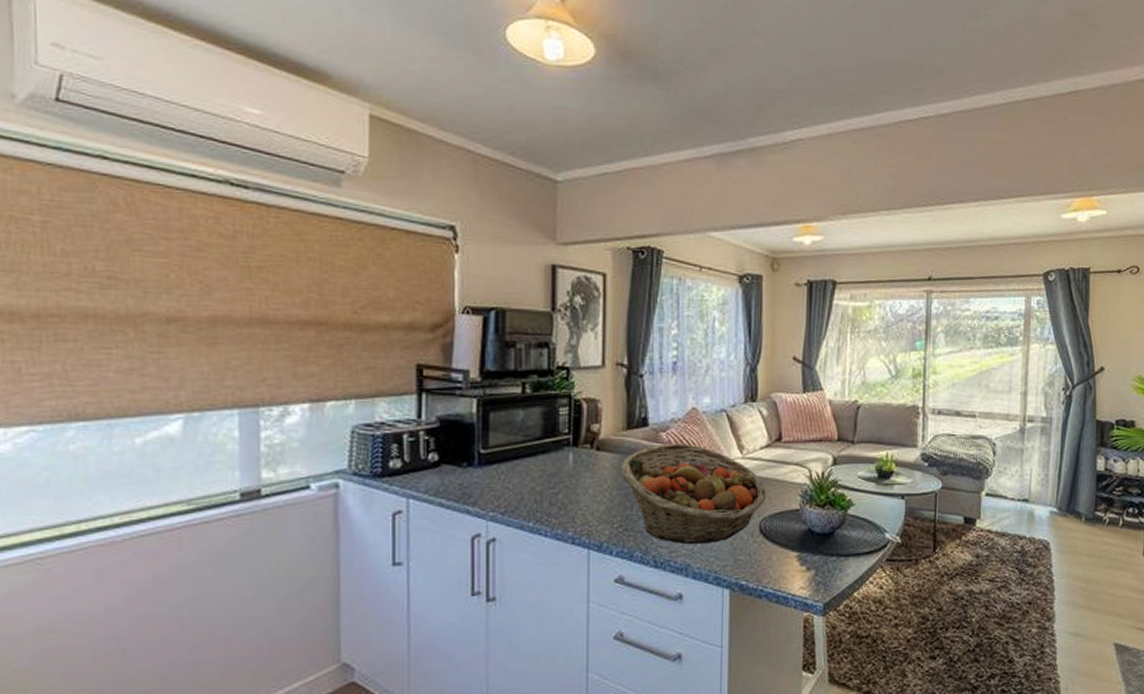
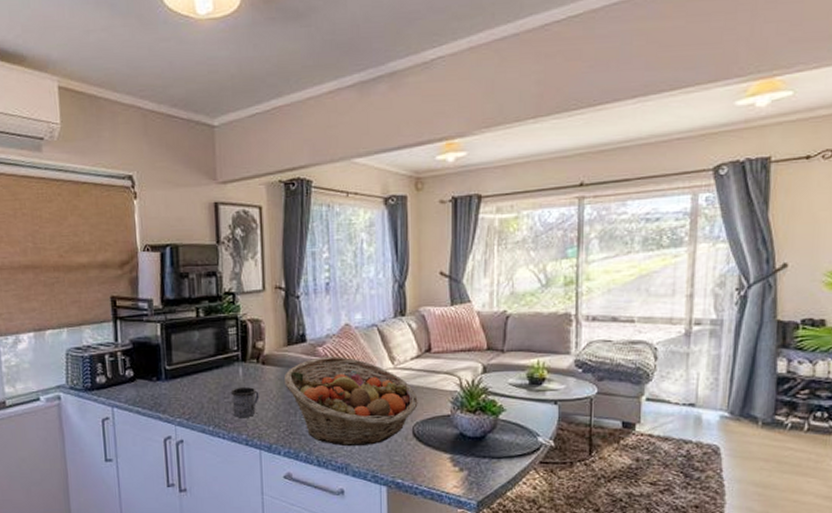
mug: none [557,476,591,512] -> present [230,387,260,418]

